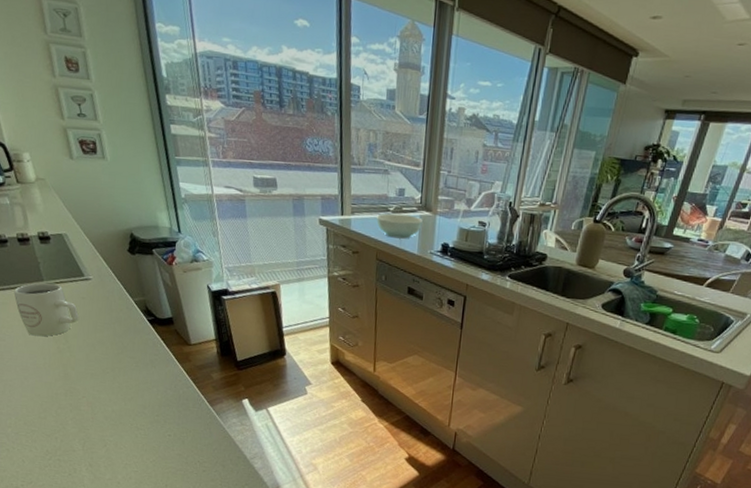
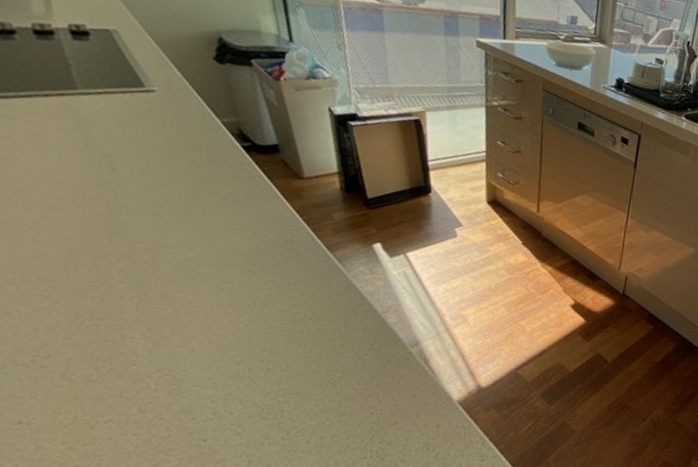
mug: present [14,282,80,337] -> none [24,91,136,163]

